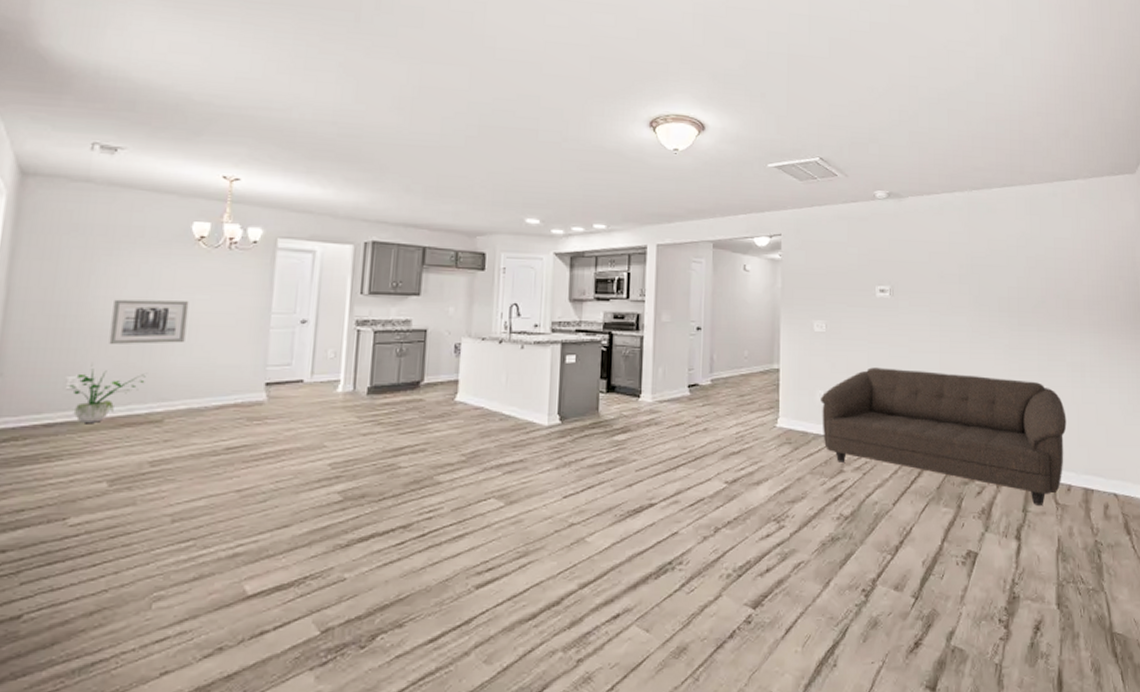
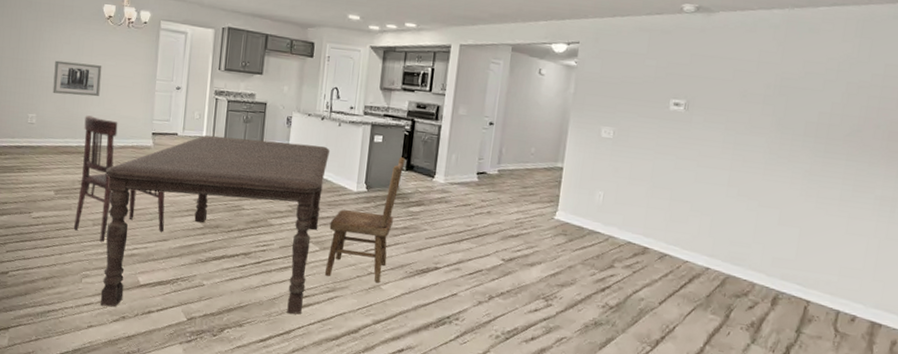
potted plant: present [67,365,146,423] -> none [28,107,76,149]
dining chair: none [140,369,286,545] -> present [74,115,165,243]
dining table: none [181,374,513,638] -> present [100,135,331,315]
dining chair: none [514,377,605,537] -> present [325,157,405,284]
sofa: present [821,367,1067,505] -> none [598,176,864,330]

